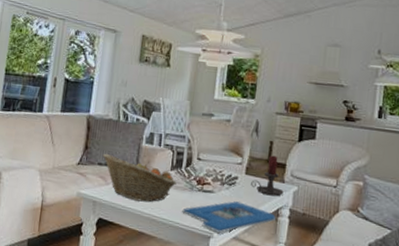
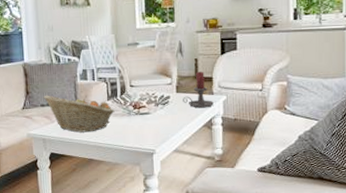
board game: present [182,201,277,233] -> none [124,118,211,148]

